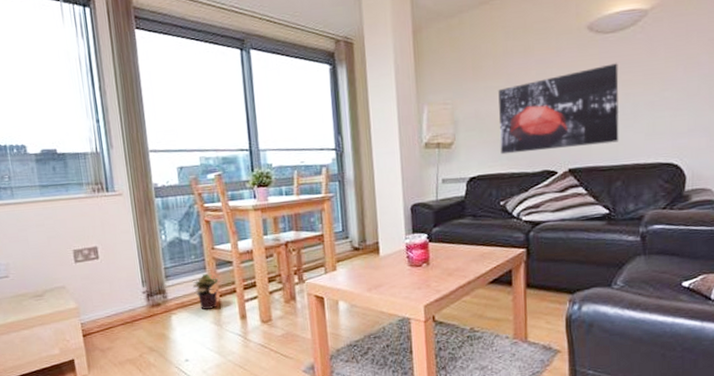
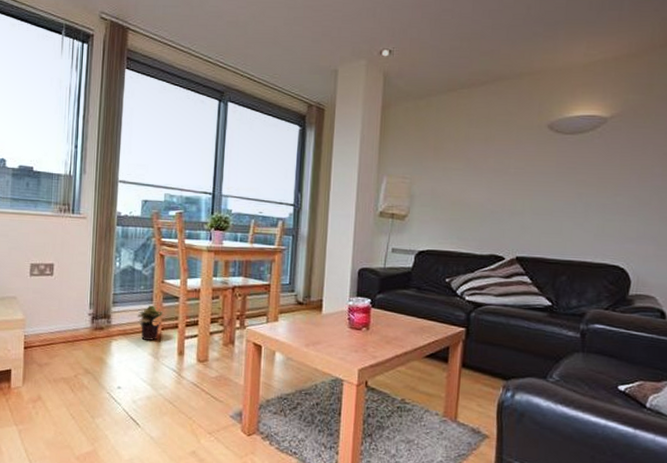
wall art: present [498,63,619,155] -> none [451,163,574,238]

